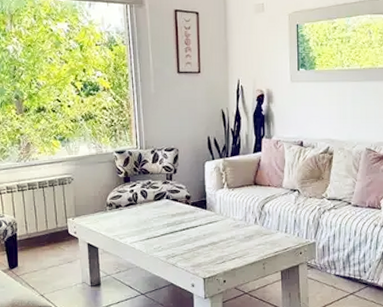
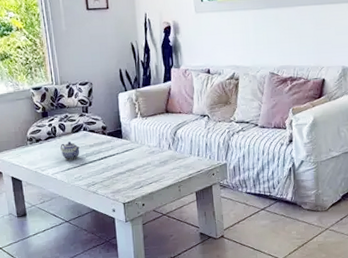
teapot: none [141,210,161,229] -> present [60,142,80,160]

